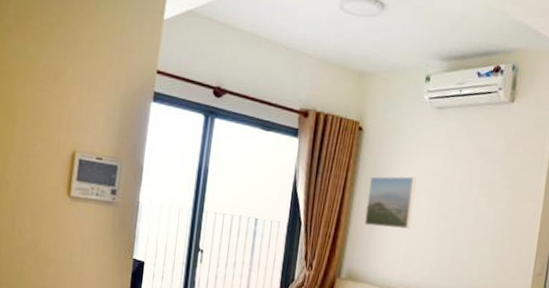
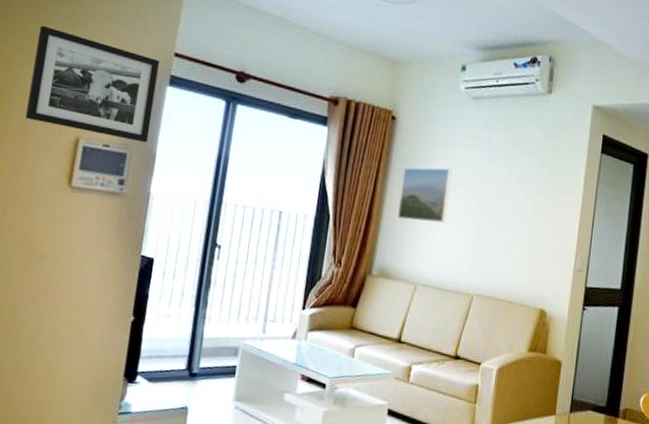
picture frame: none [27,47,143,156] -> present [25,25,159,143]

